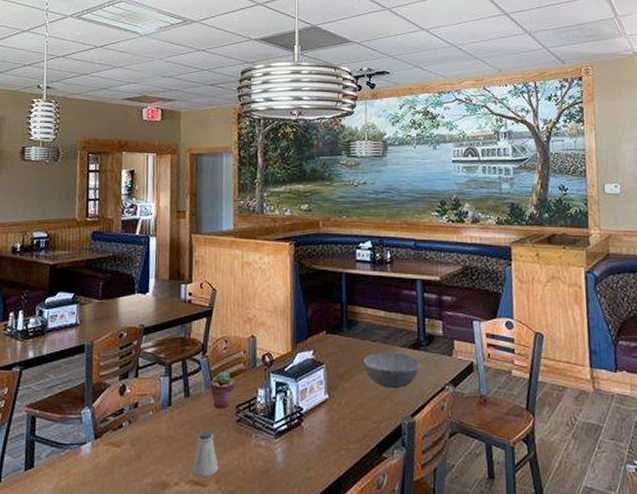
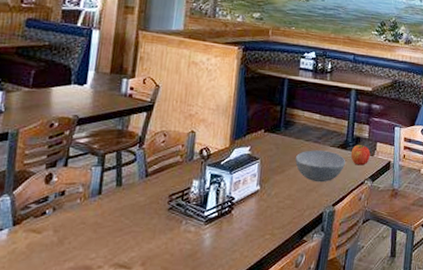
saltshaker: present [192,430,219,477] -> none [118,218,146,260]
potted succulent: present [210,371,235,409] -> none [144,163,170,198]
apple: none [425,342,448,368] -> present [350,144,371,166]

